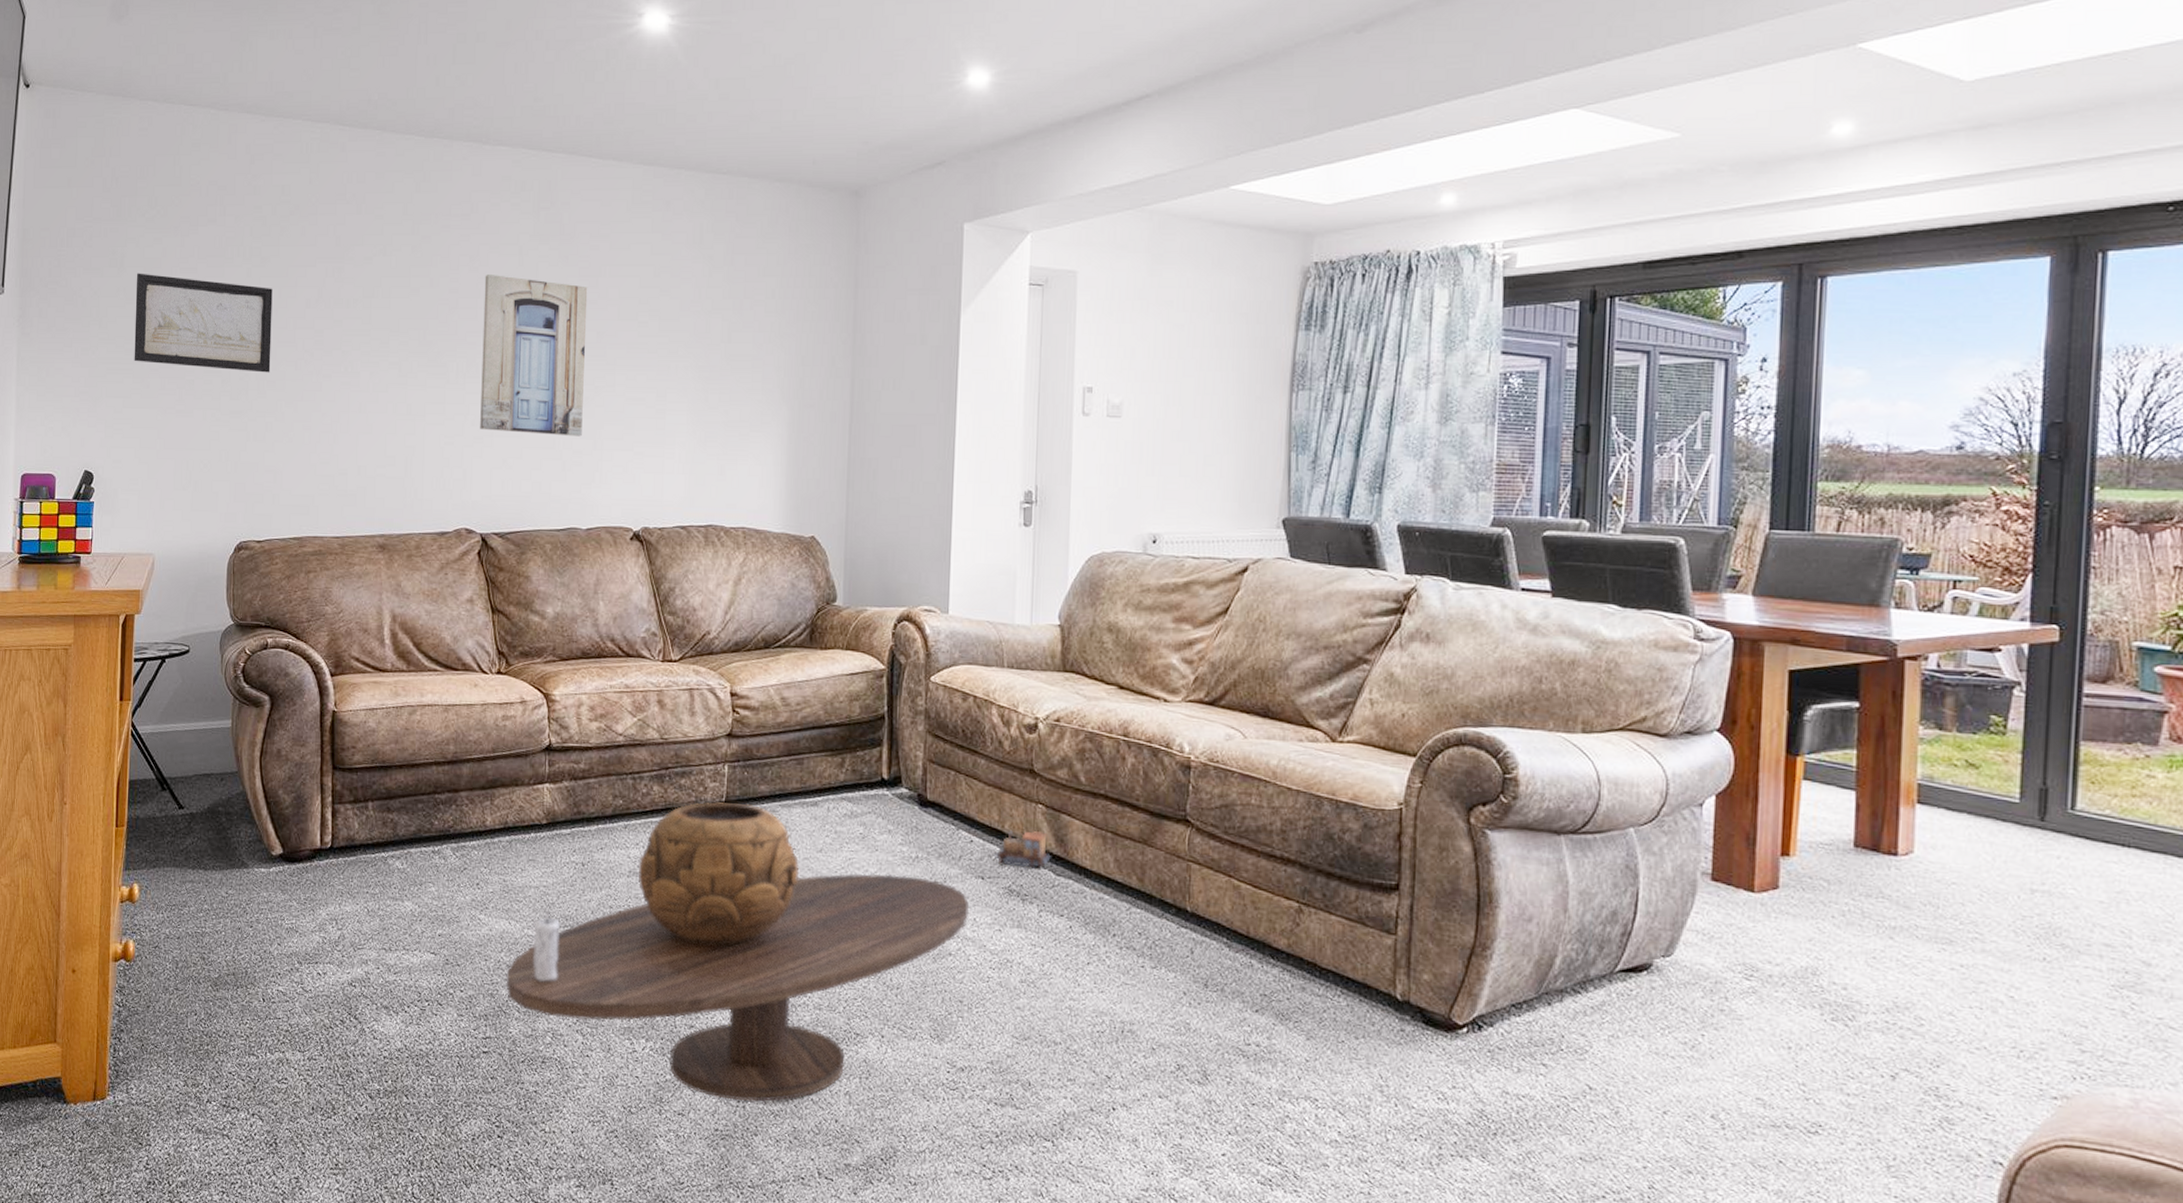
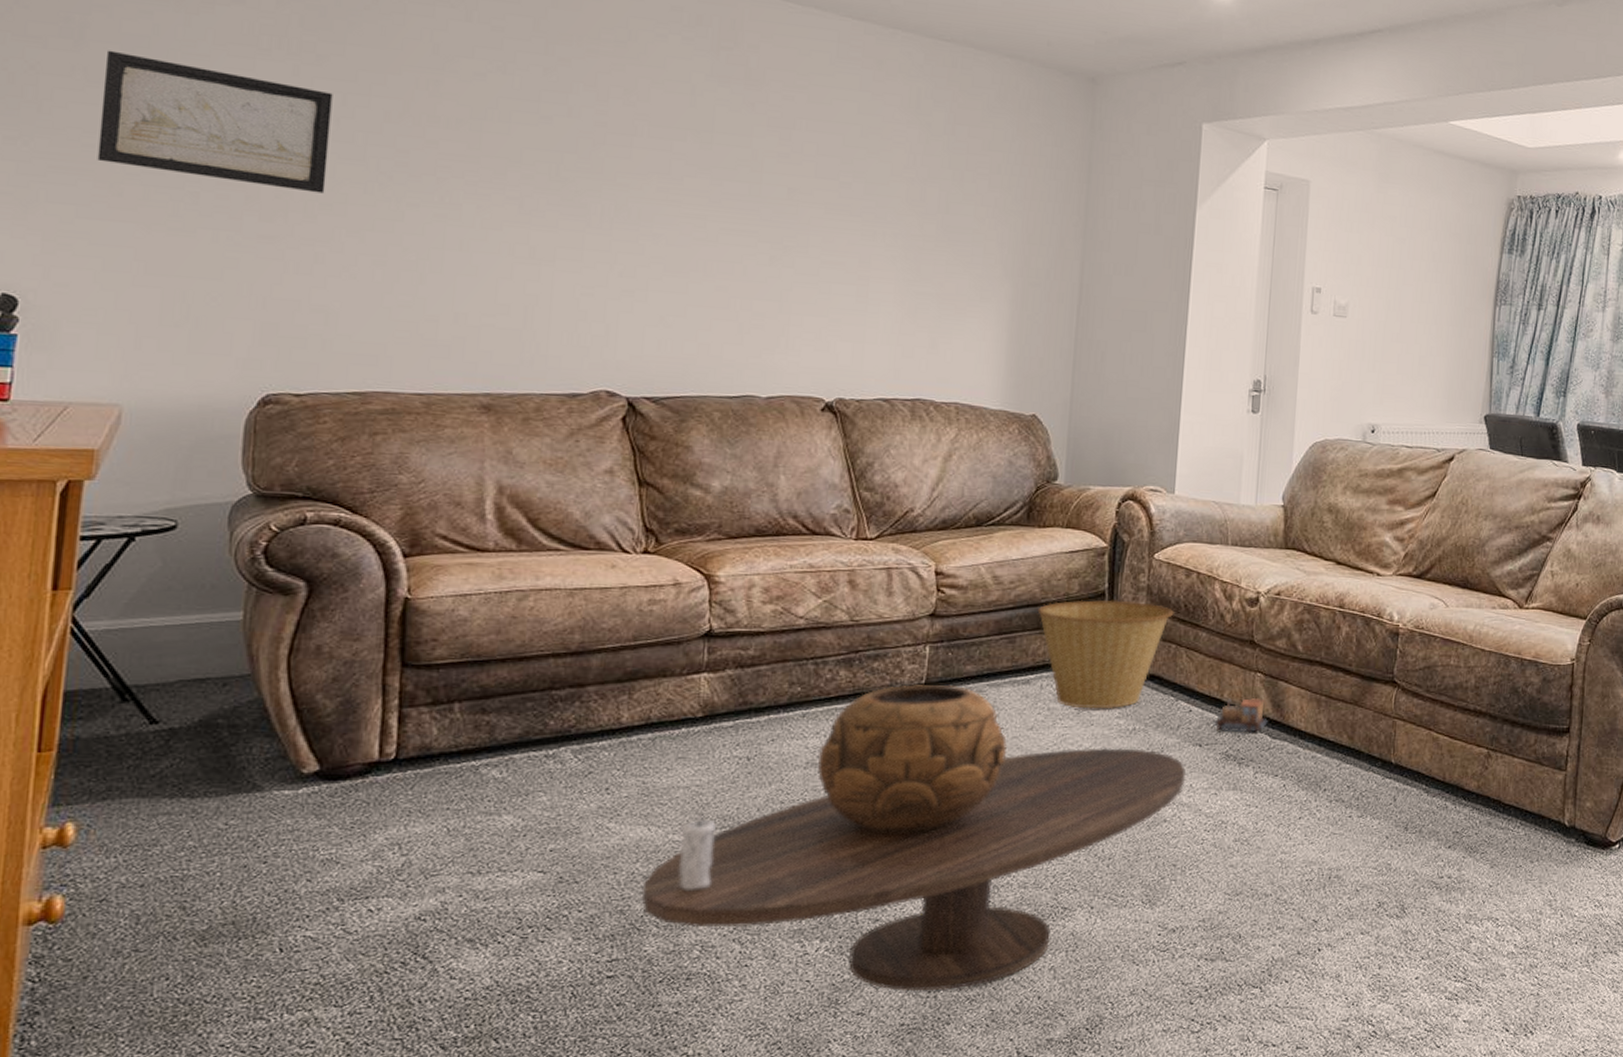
wall art: present [480,275,588,437] -> none [631,111,779,298]
basket: none [822,723,952,835] -> present [1037,600,1174,709]

